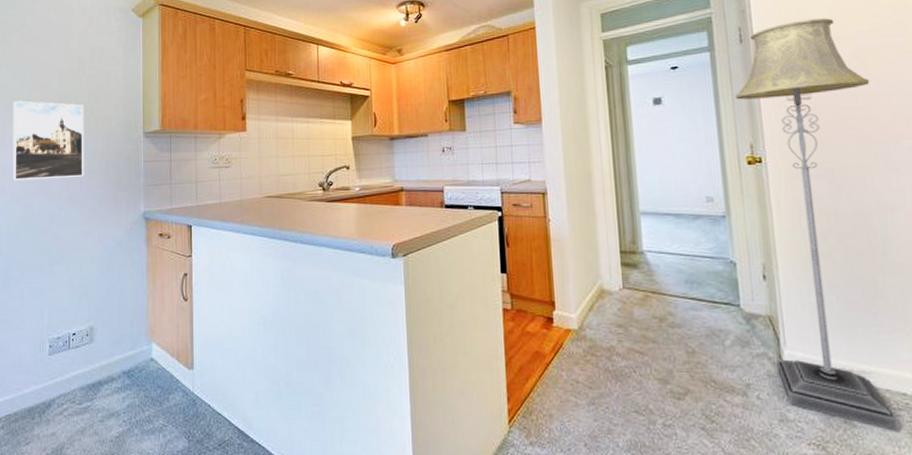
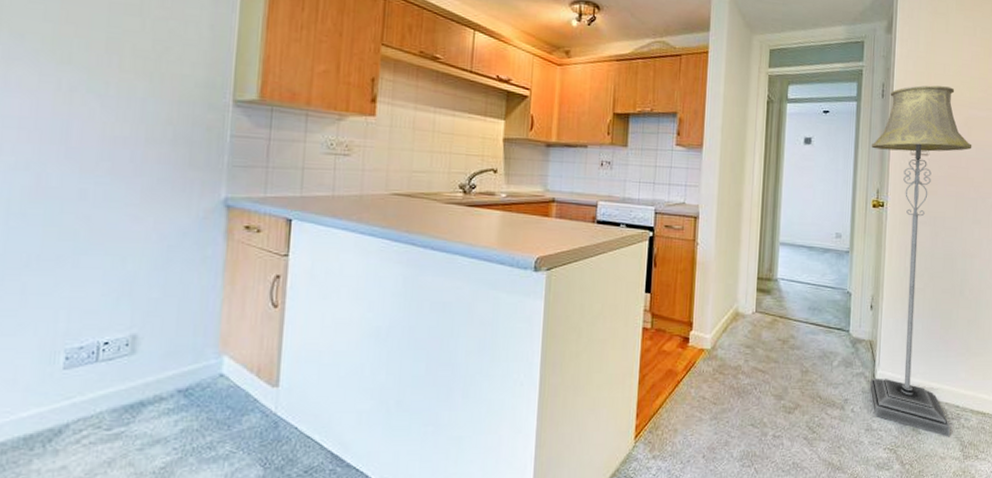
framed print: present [12,101,84,181] -> none [19,32,145,145]

